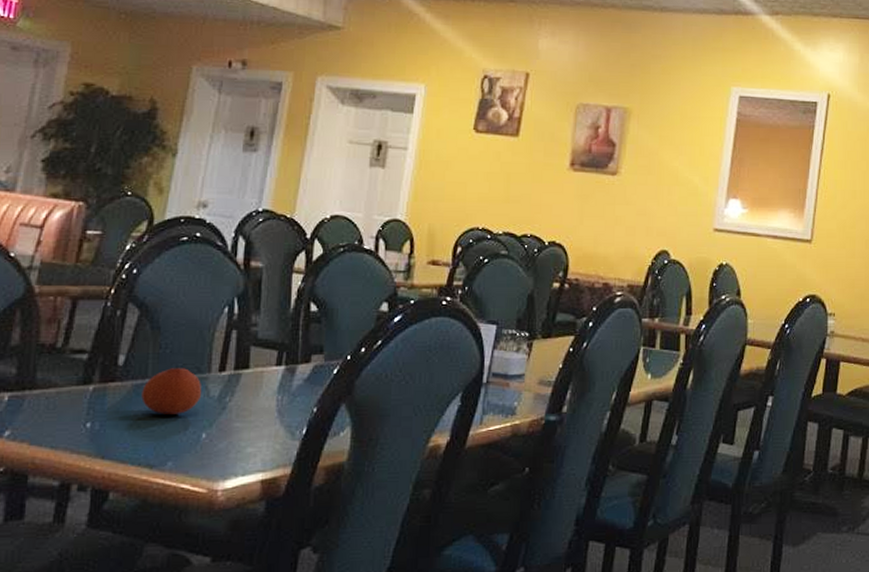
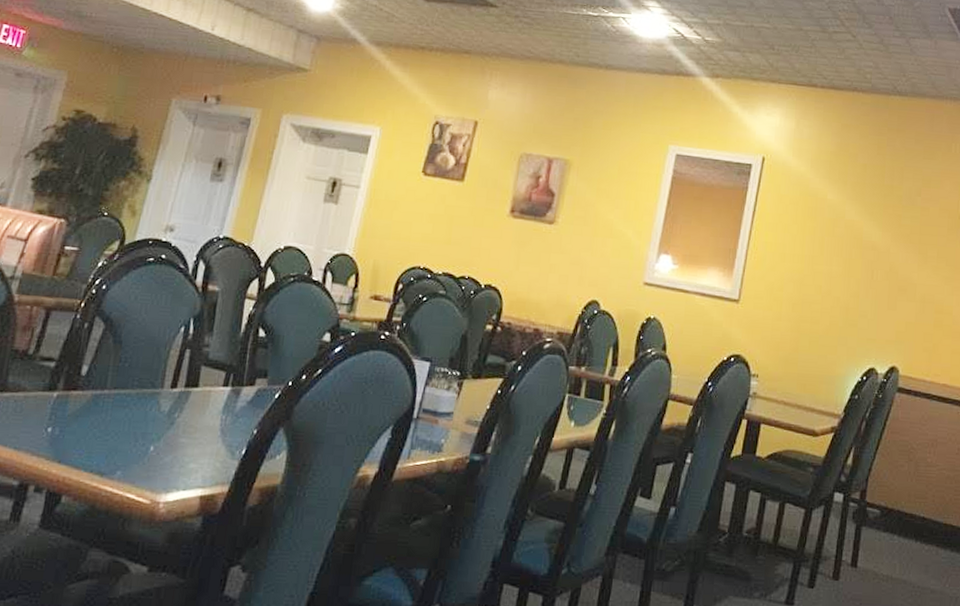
fruit: present [141,367,201,415] -> none [99,380,154,426]

